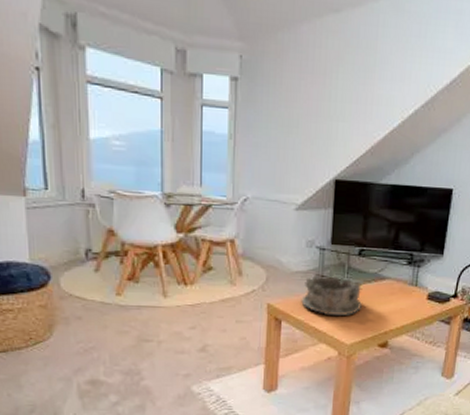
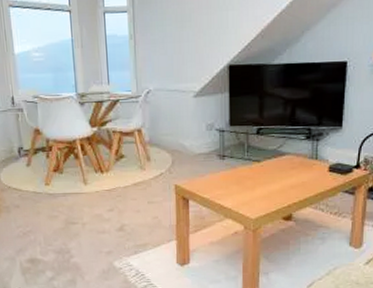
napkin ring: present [301,274,362,316] -> none [205,154,263,192]

